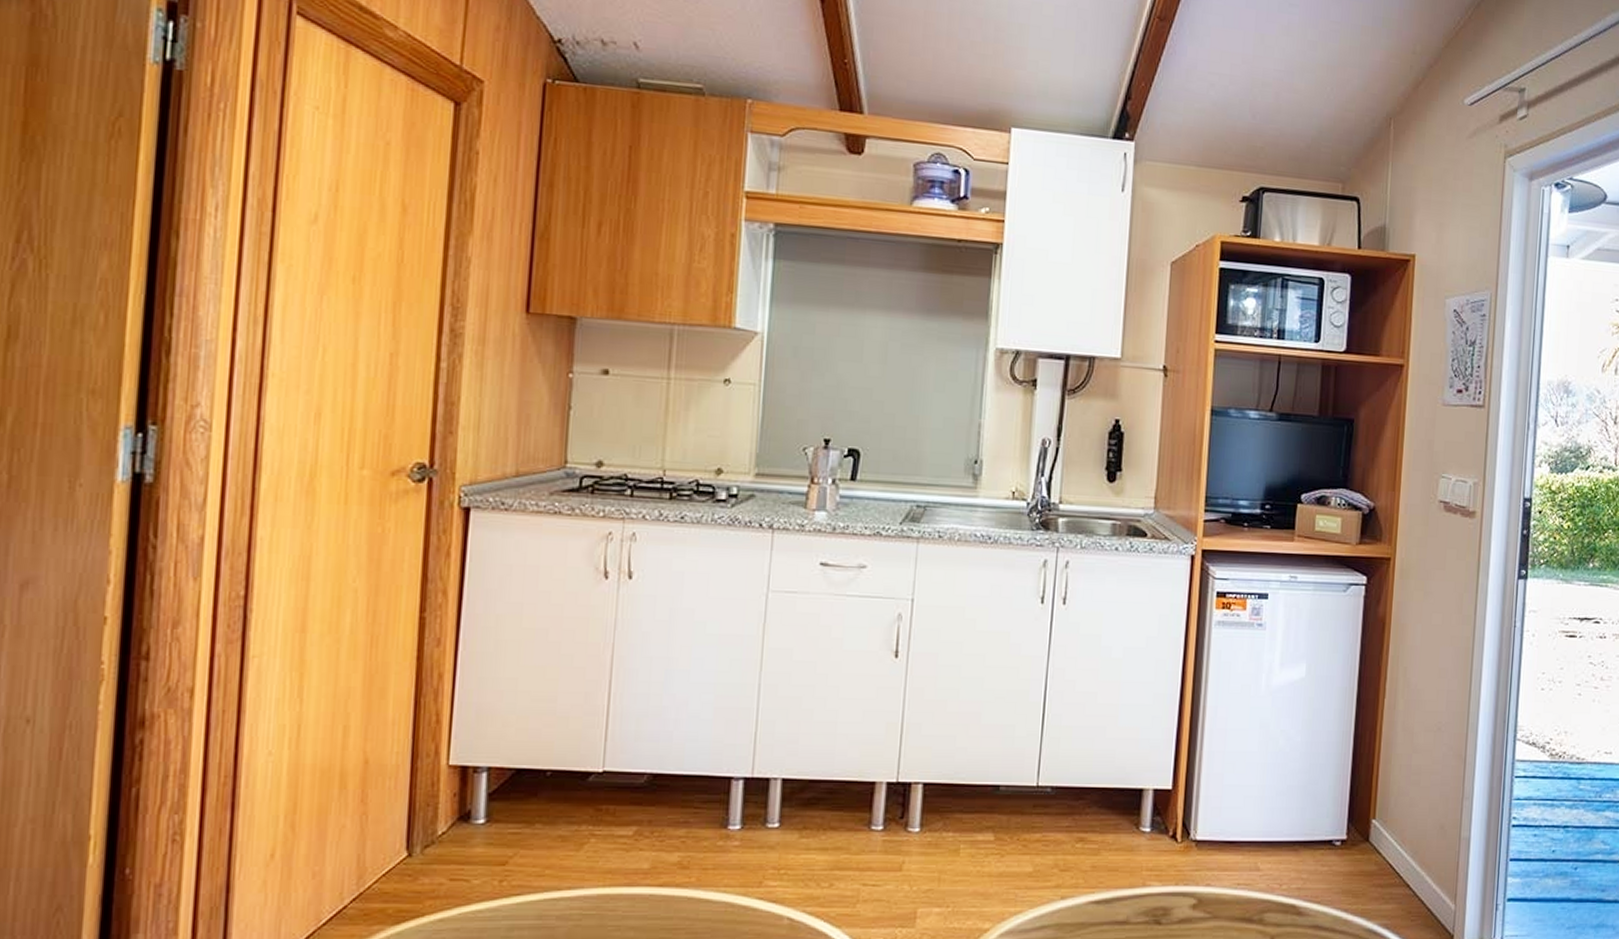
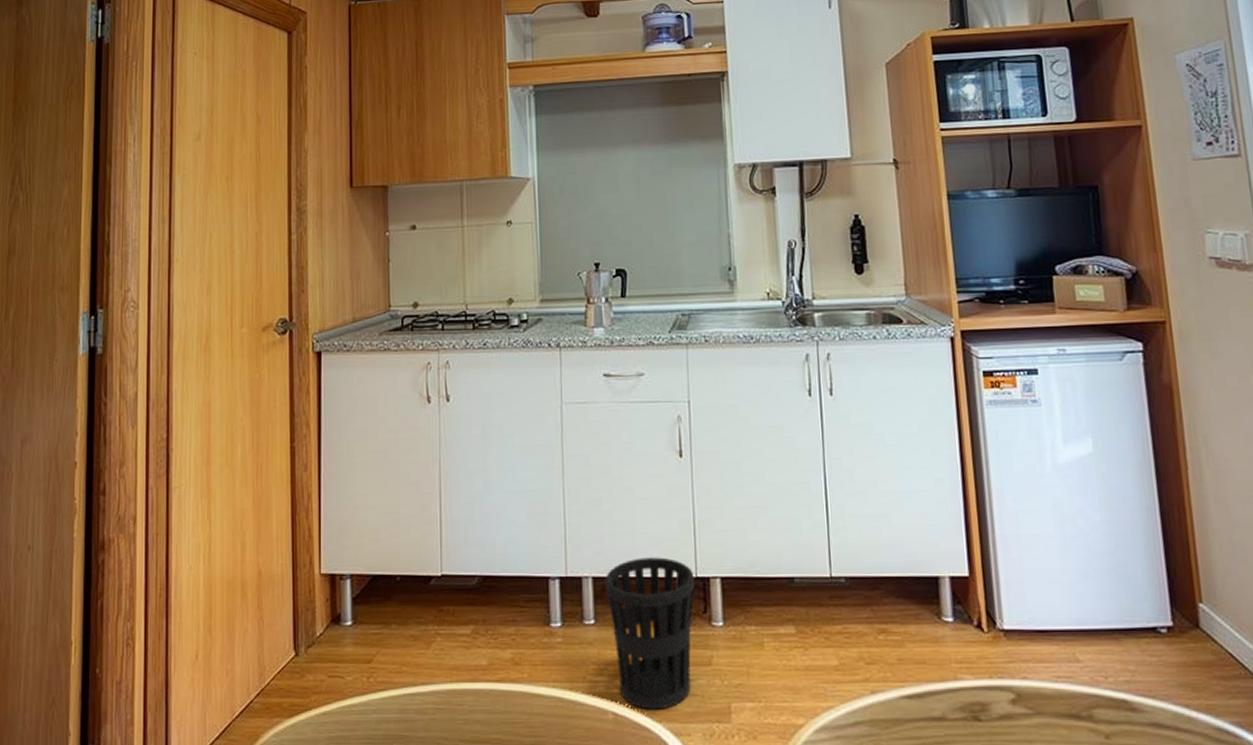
wastebasket: none [795,760,896,915] -> present [605,557,695,710]

